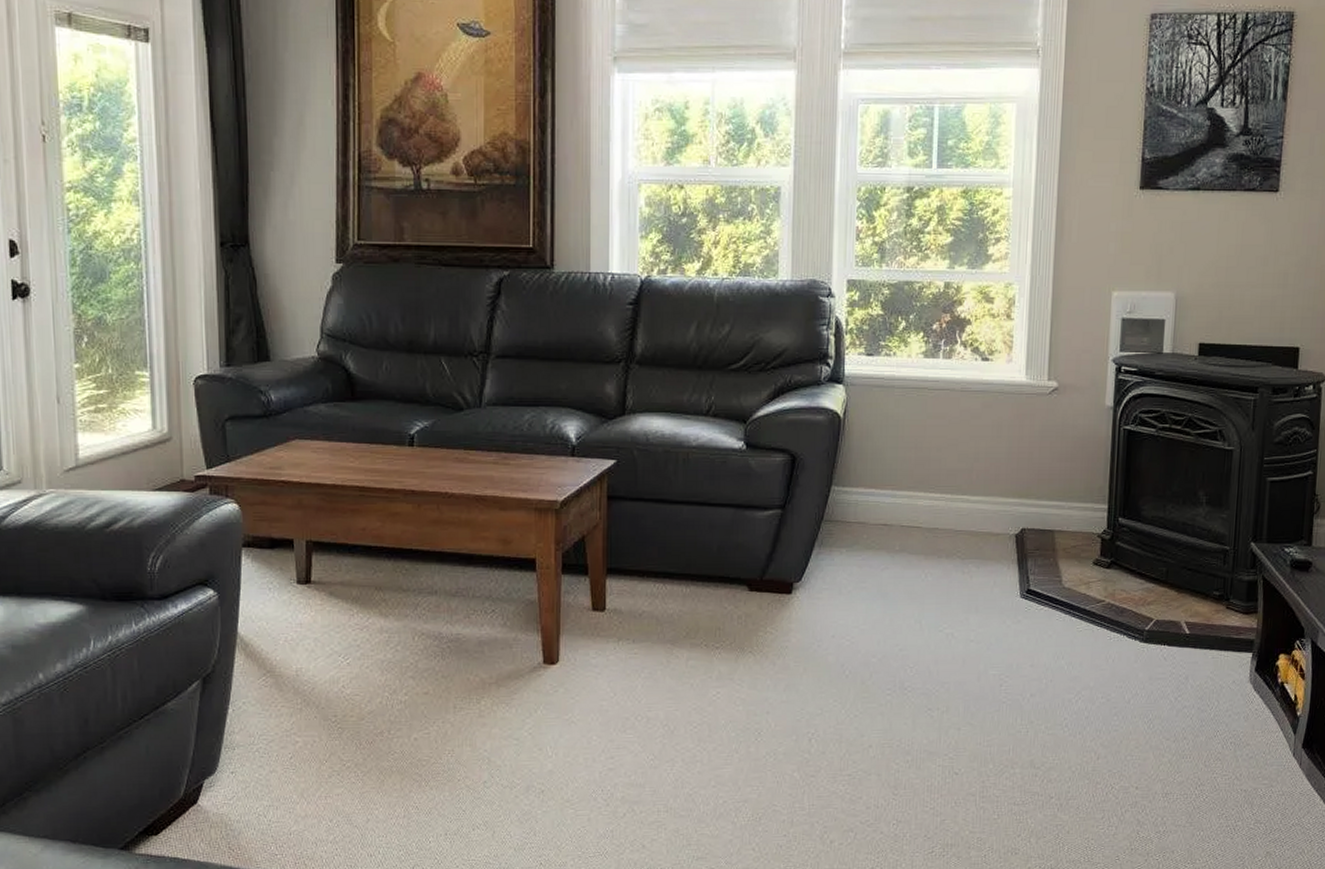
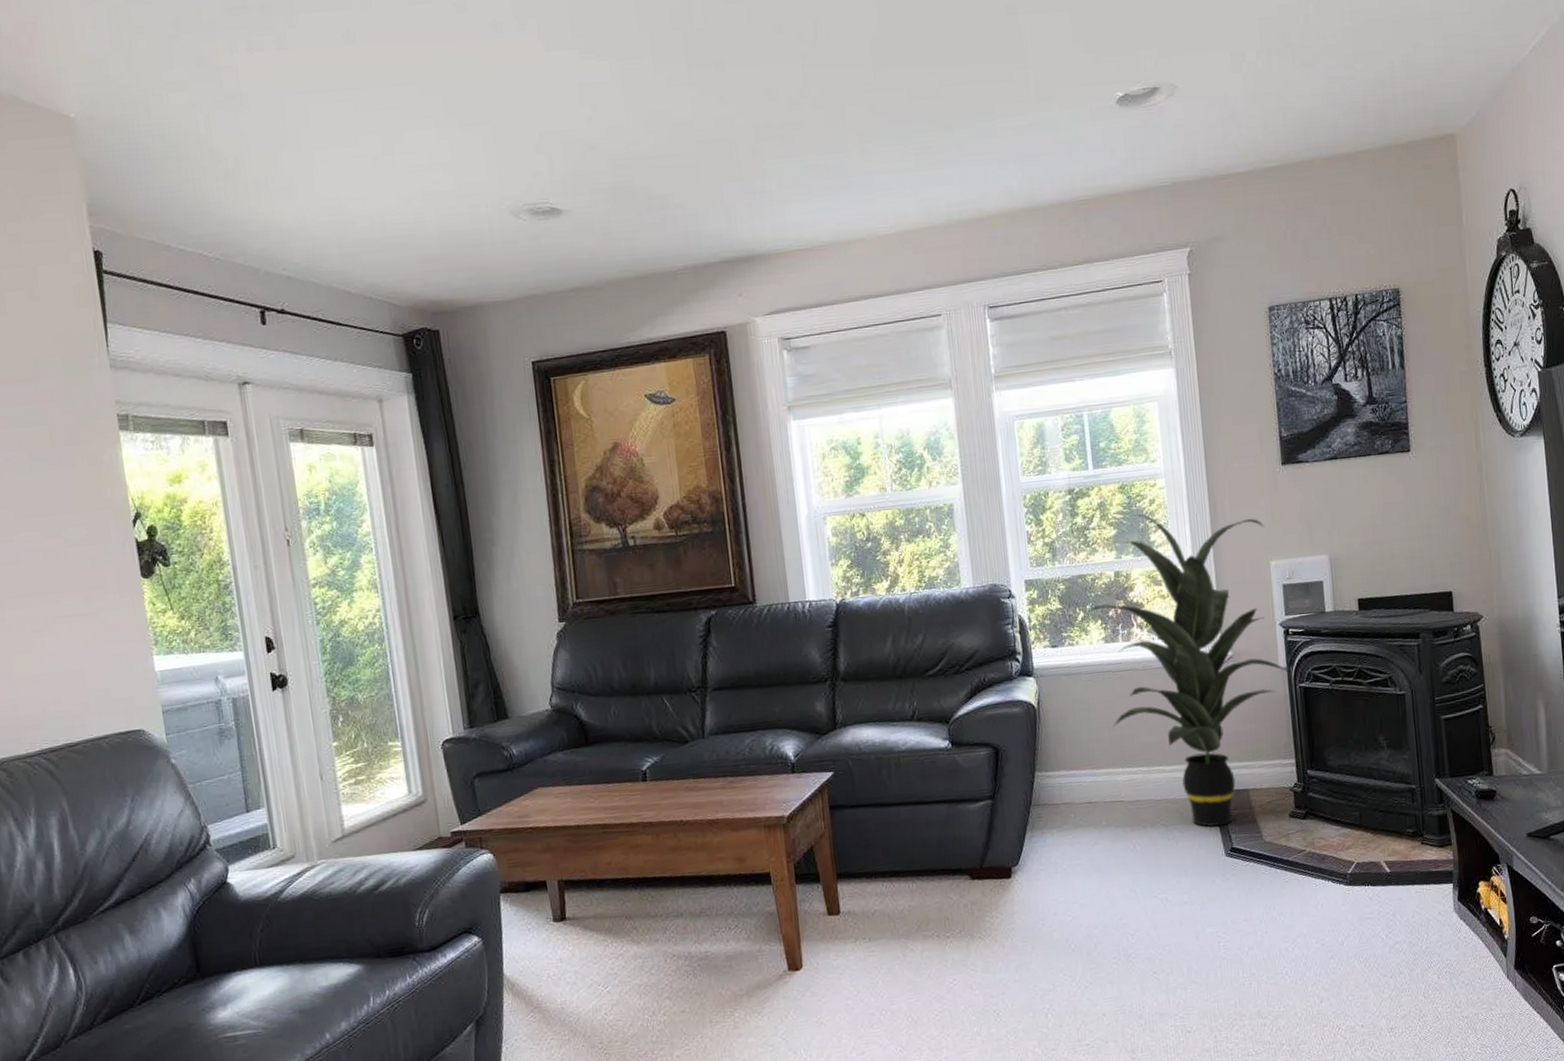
indoor plant: none [908,224,1113,566] -> present [1086,514,1287,827]

